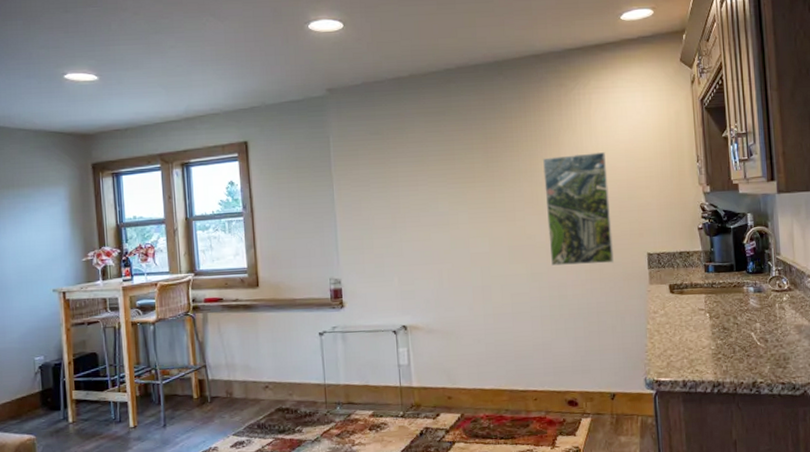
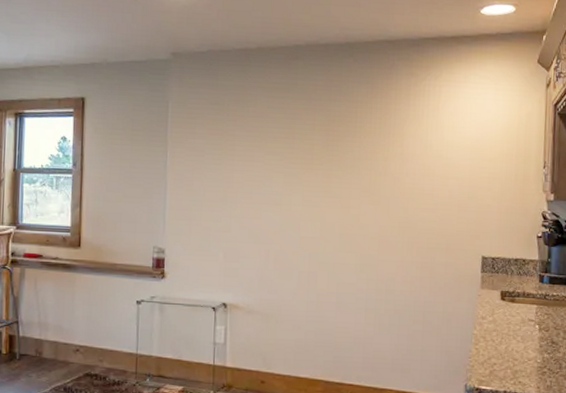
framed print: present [543,151,614,266] -> none [381,146,450,263]

